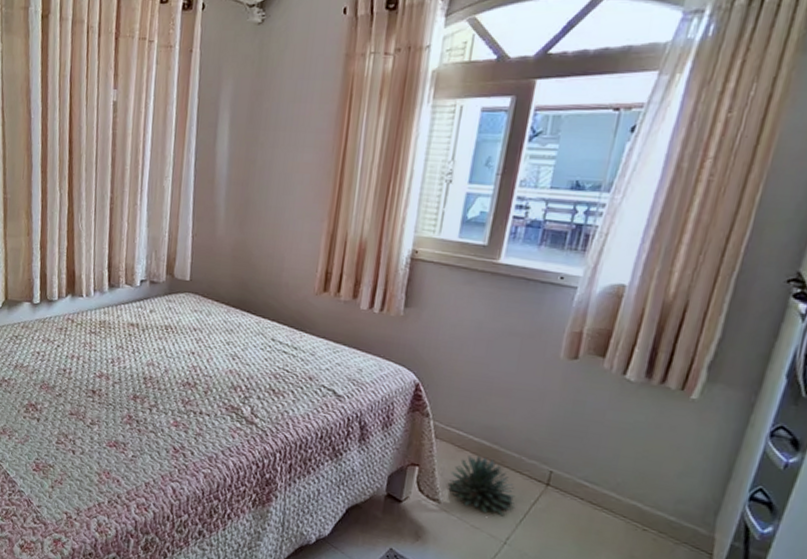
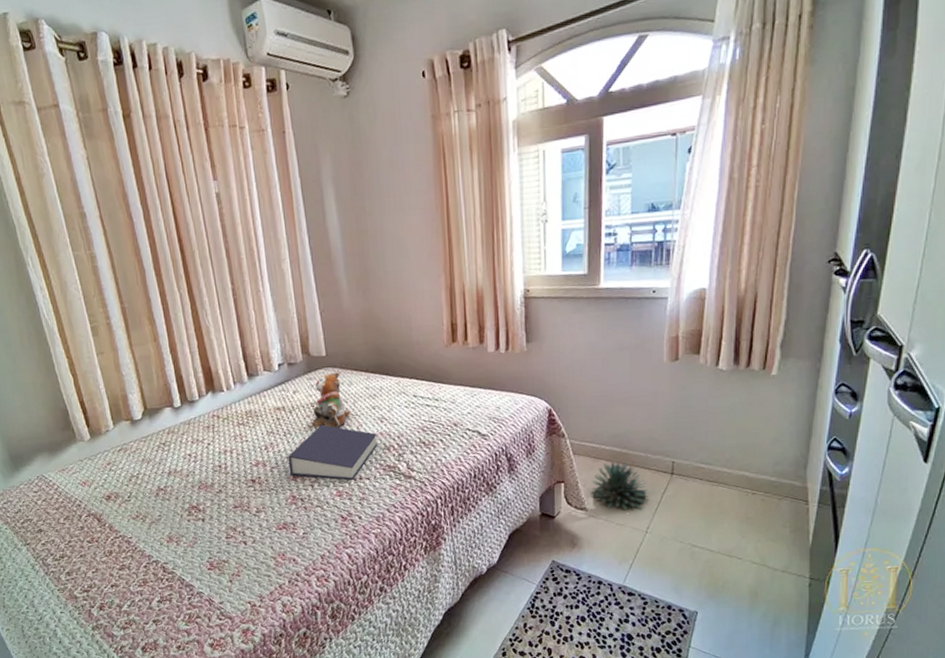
book: none [130,349,227,413] -> present [288,424,378,480]
stuffed animal: none [152,299,204,356] -> present [301,372,351,429]

